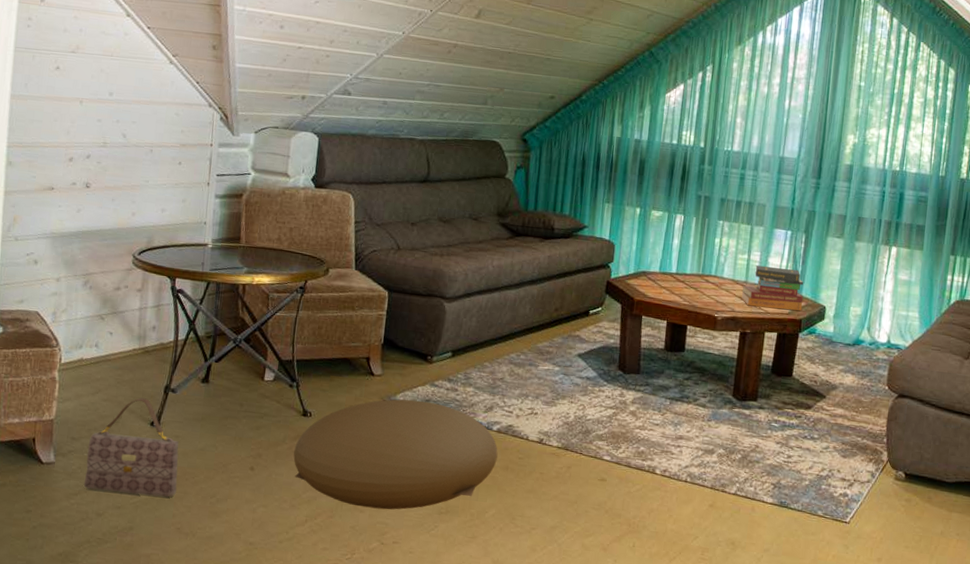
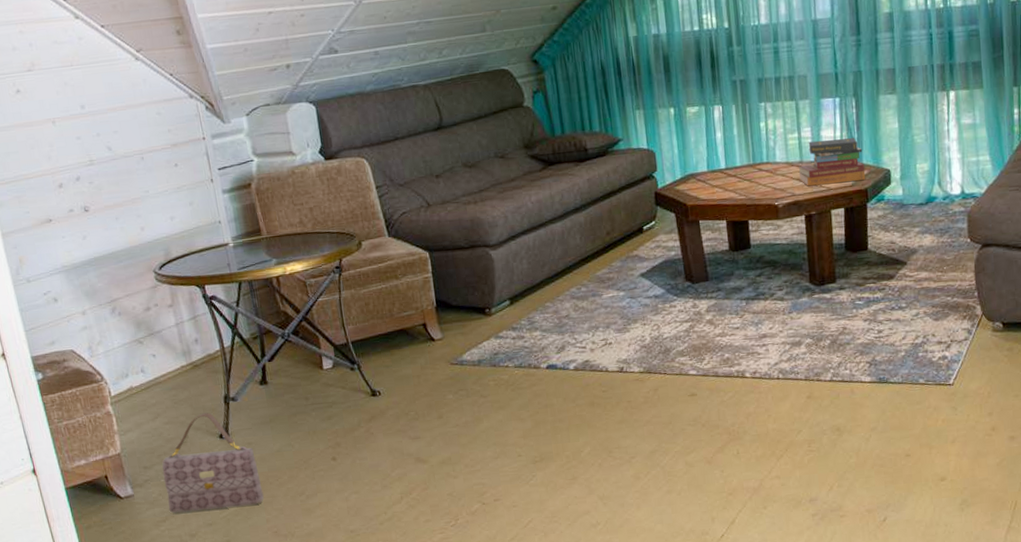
pouf: present [293,399,498,510] -> none [371,354,581,473]

